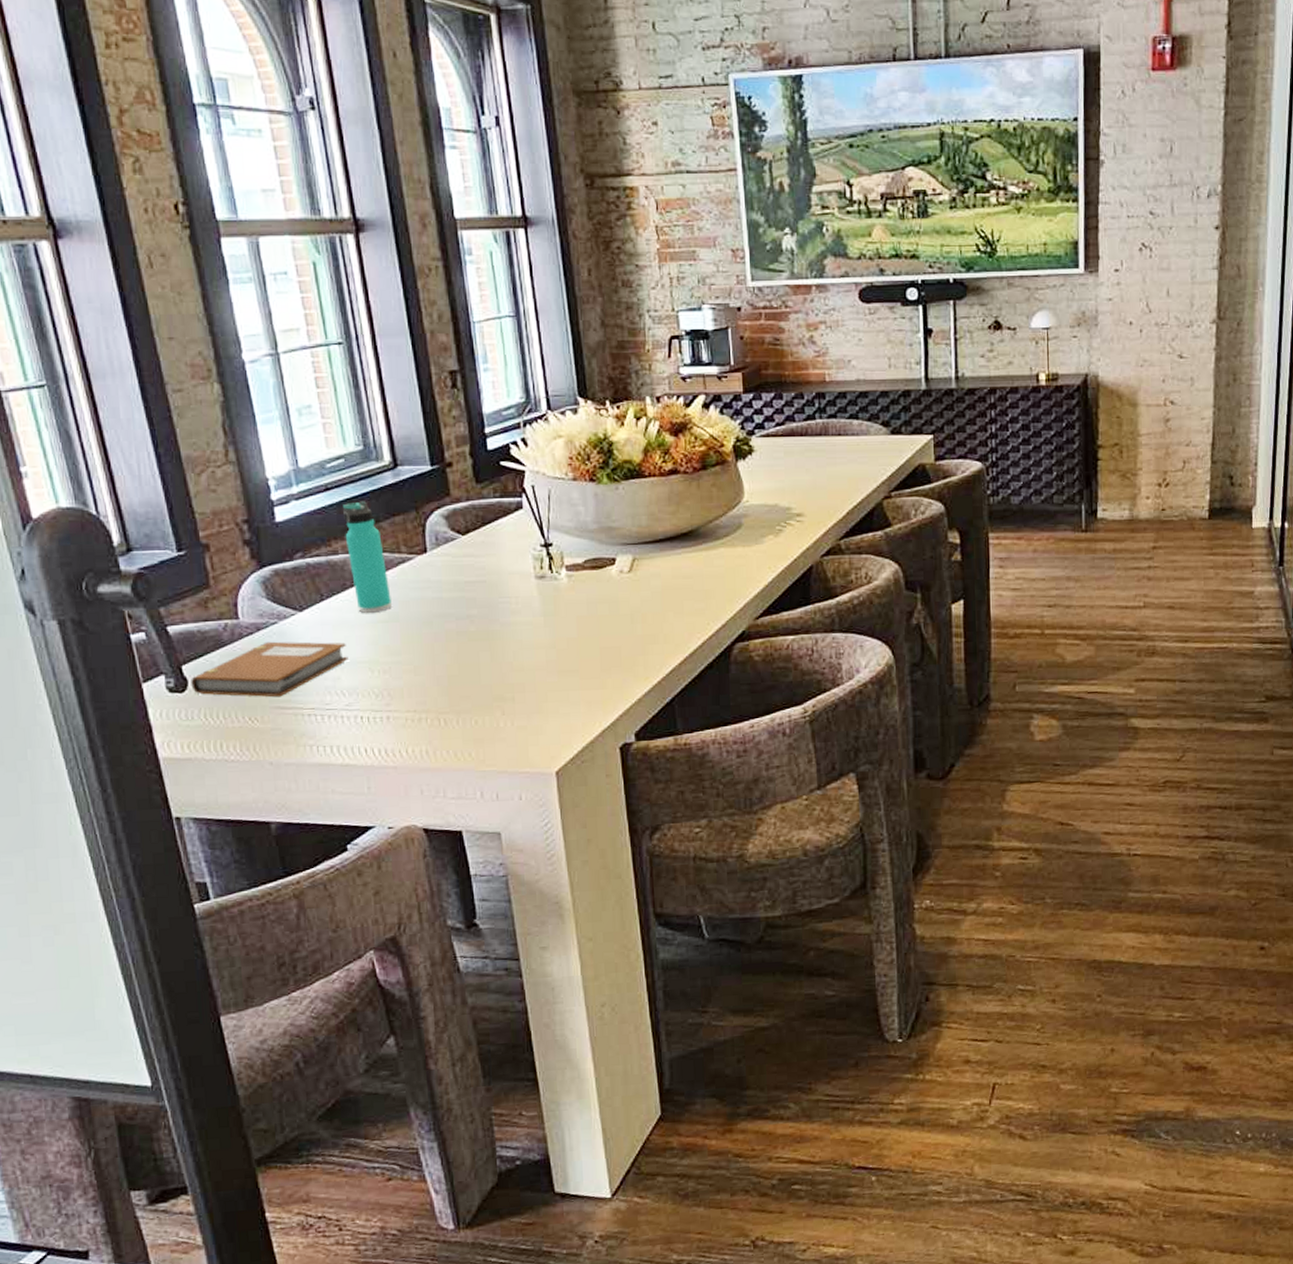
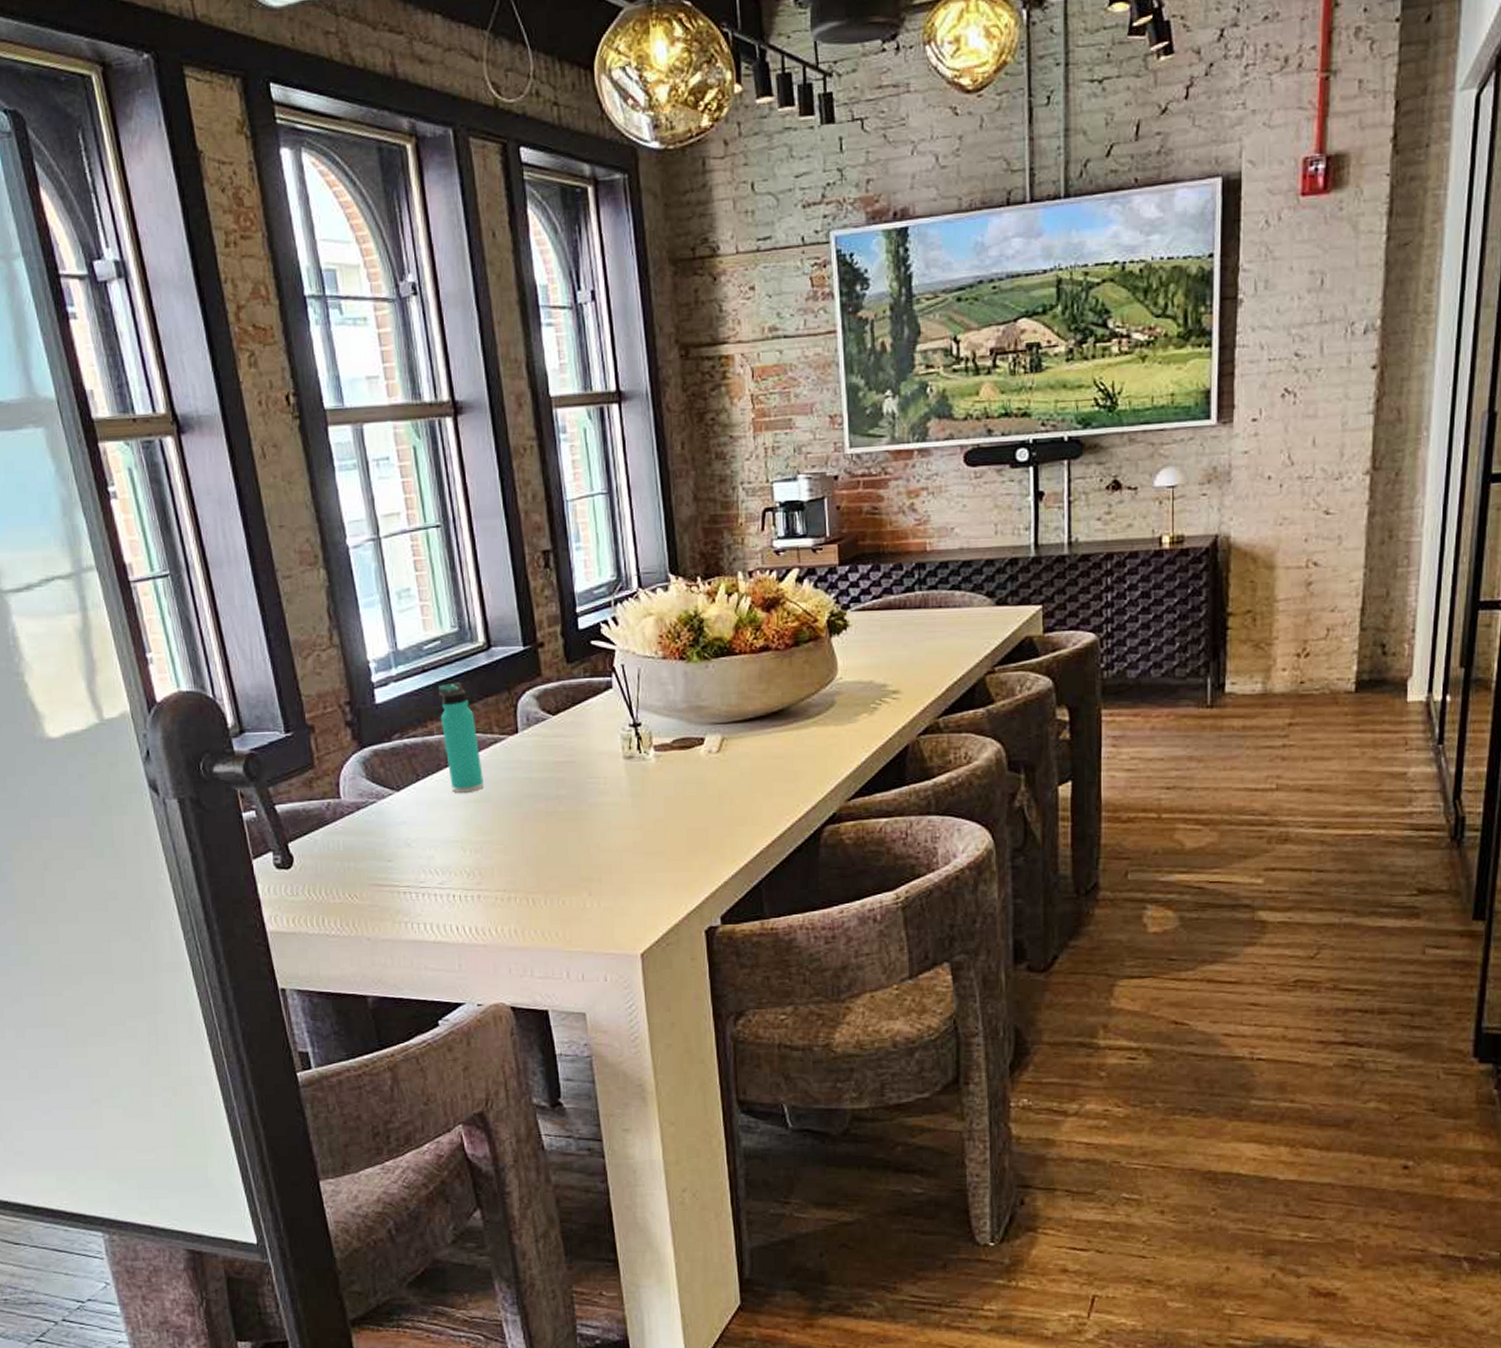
notebook: present [191,641,348,698] -> none [296,820,442,875]

